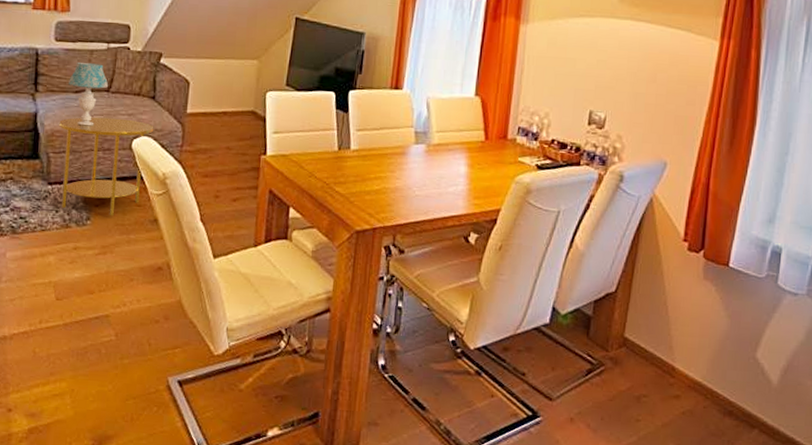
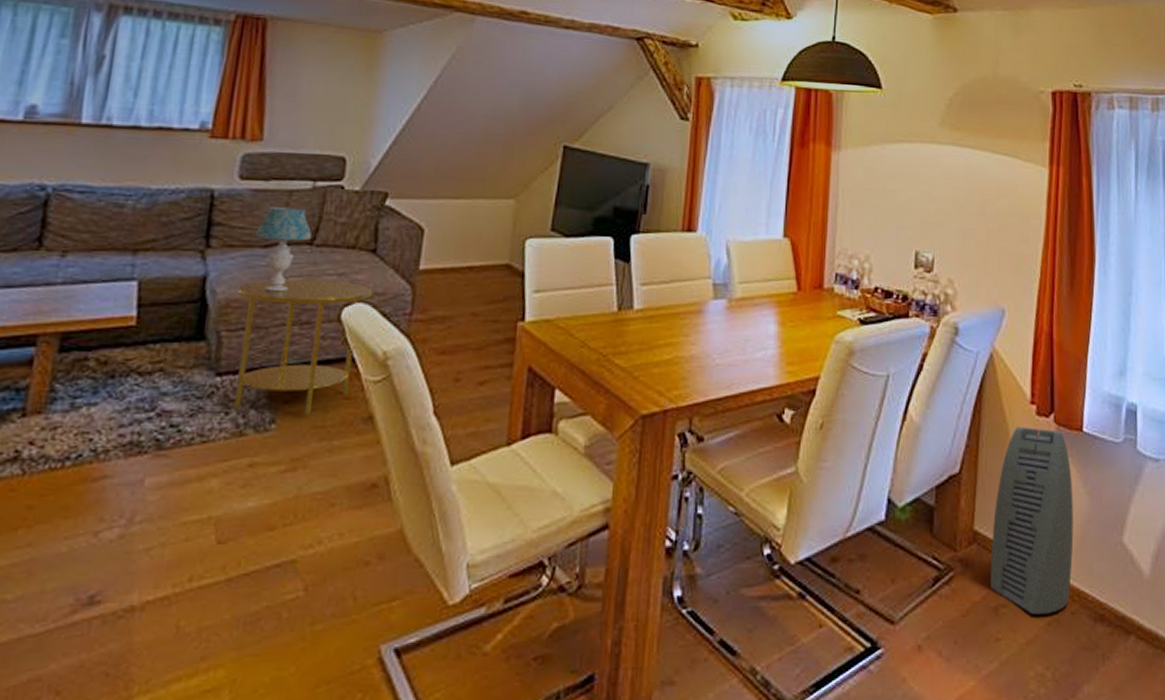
air purifier: none [635,258,715,406] -> present [991,426,1074,614]

